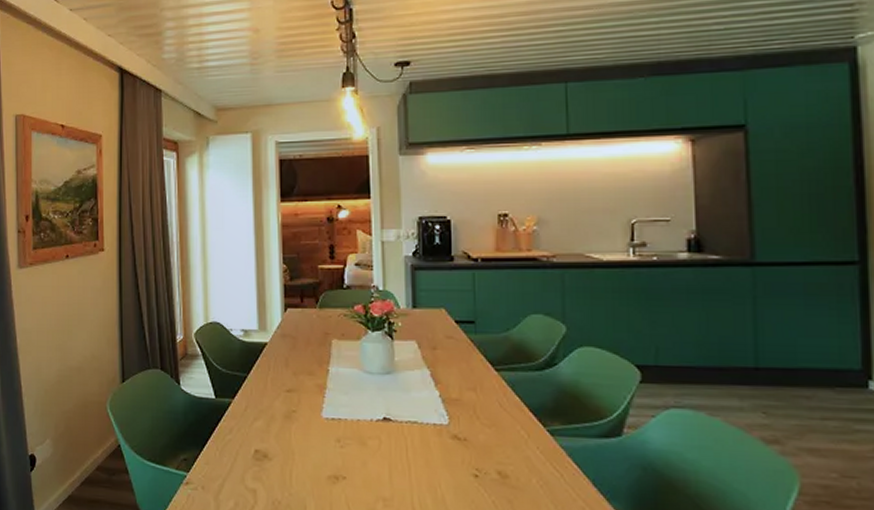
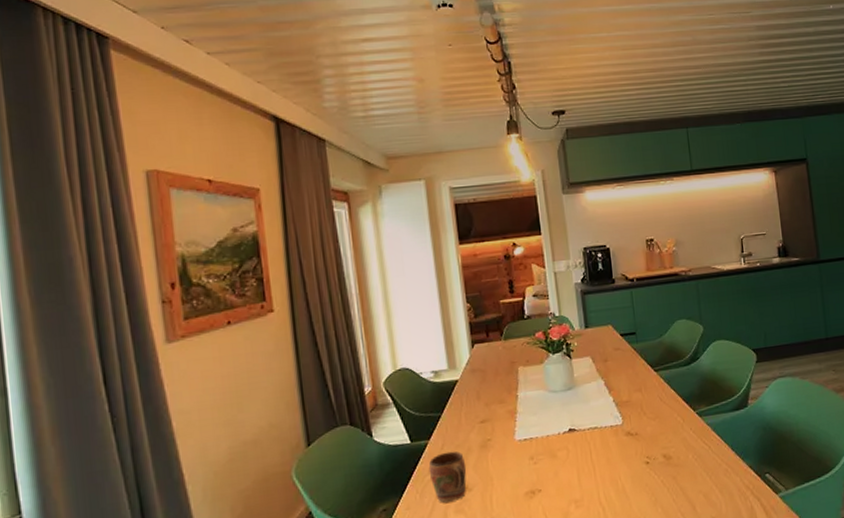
mug: none [230,414,268,467] -> present [428,451,467,503]

